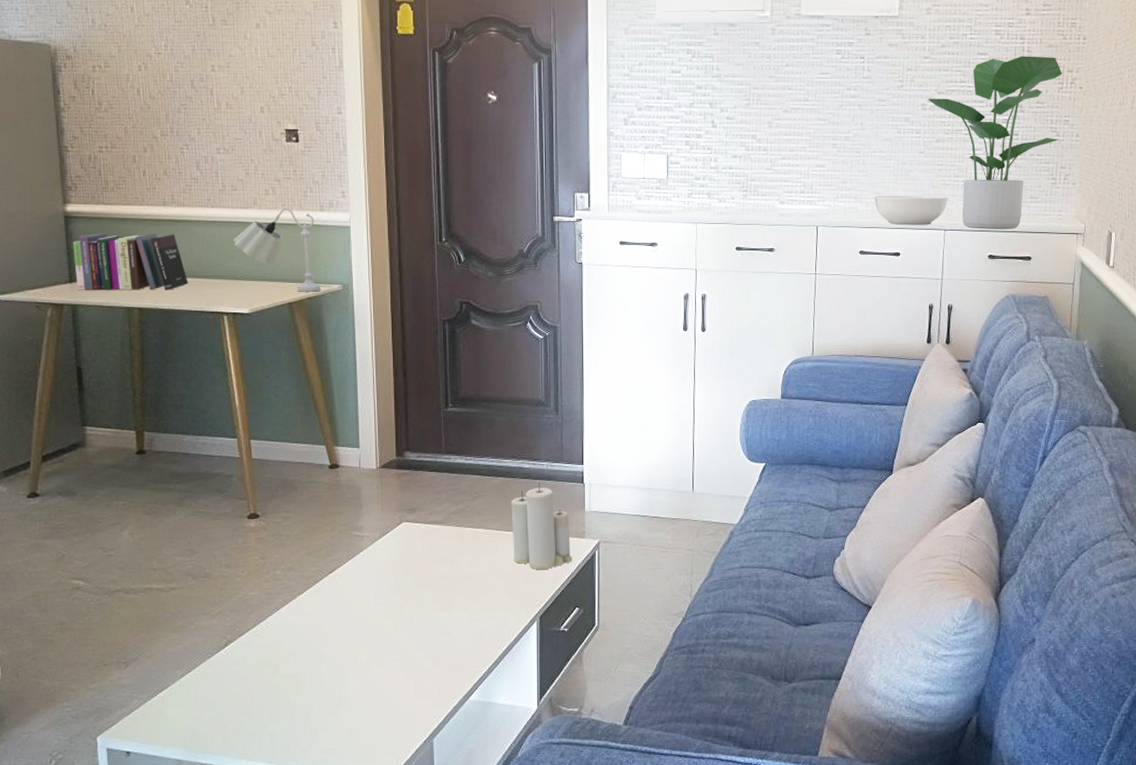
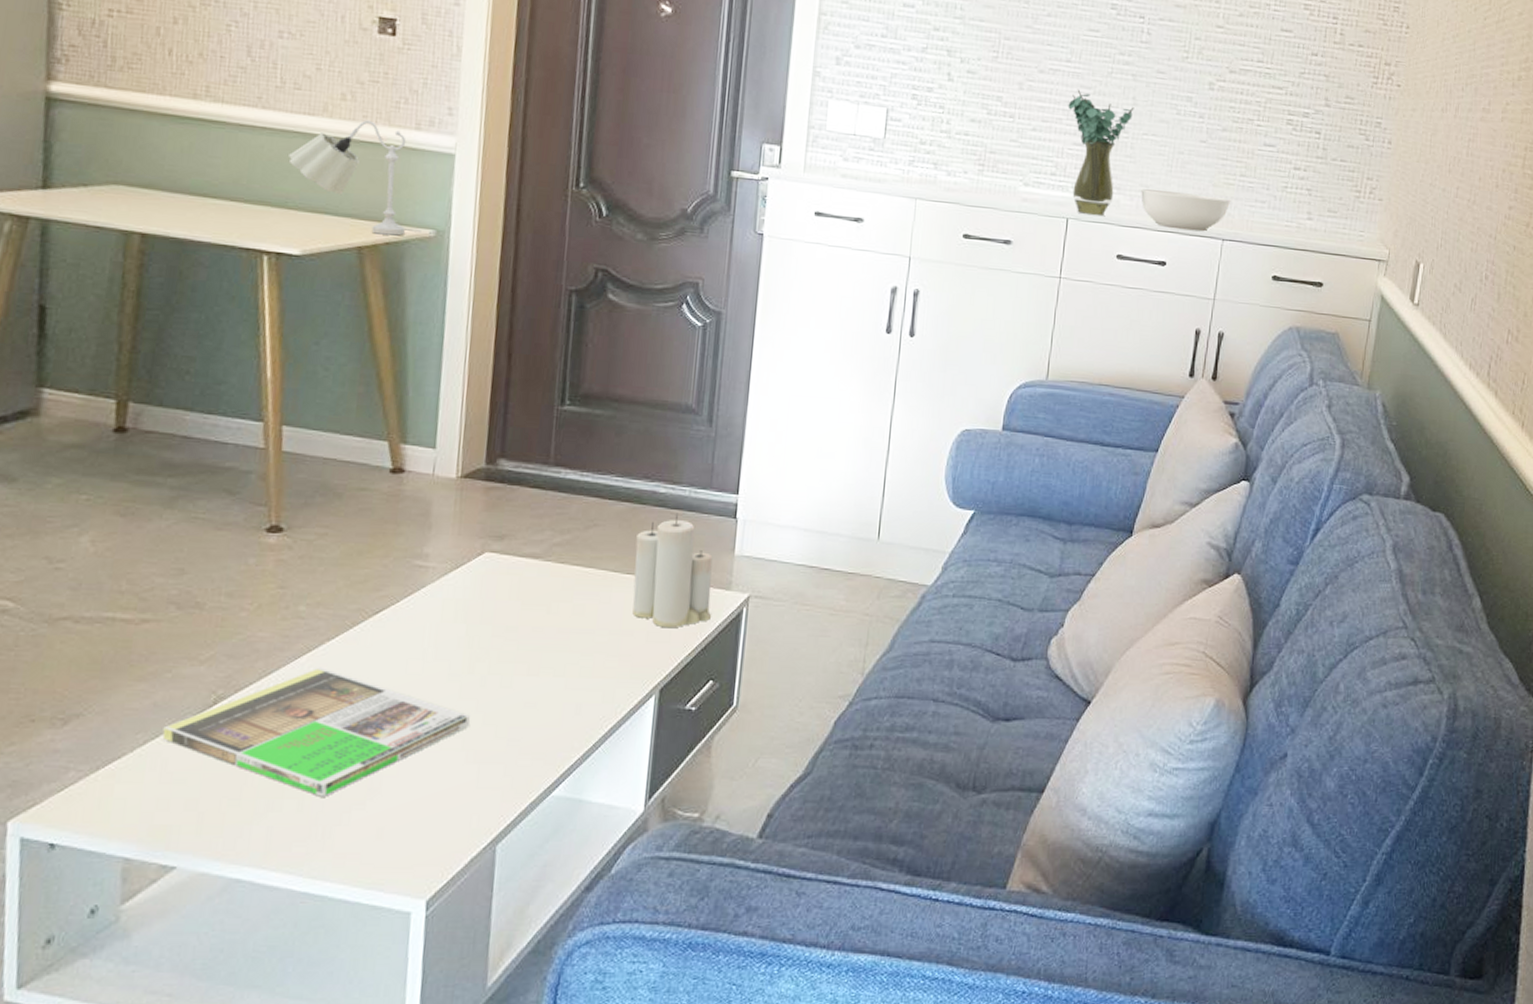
books: present [72,233,188,290] -> none [52,125,218,213]
magazine: none [193,615,405,709] -> present [162,667,471,797]
vase: none [809,122,863,222] -> present [1068,89,1134,217]
potted plant: present [928,56,1063,229] -> none [1216,37,1379,247]

